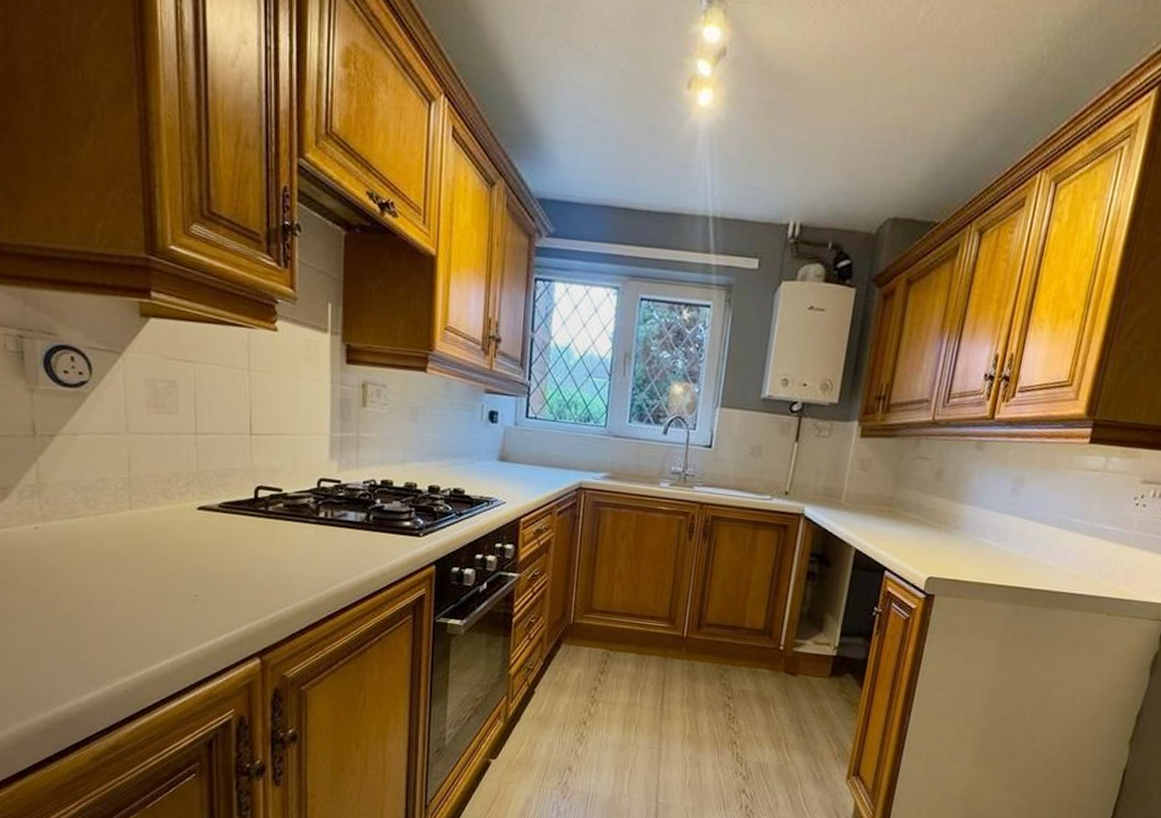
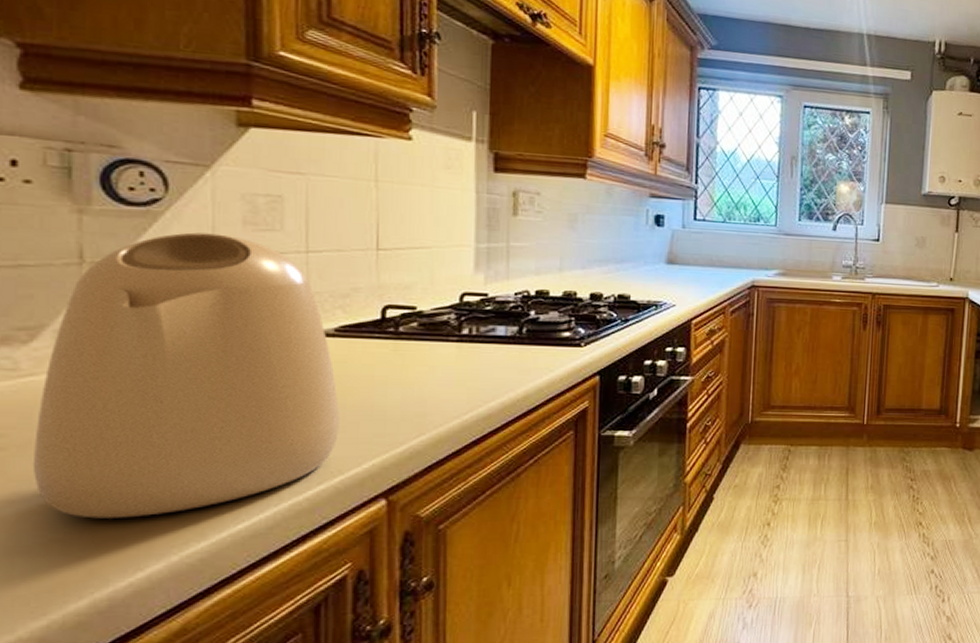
kettle: none [10,412,223,651] -> present [32,232,339,519]

